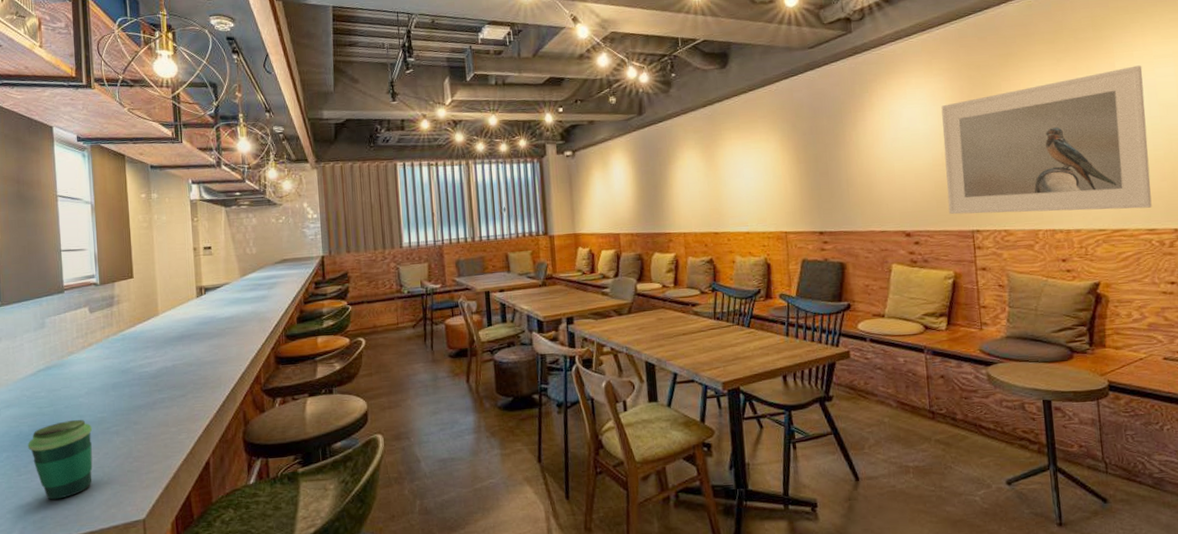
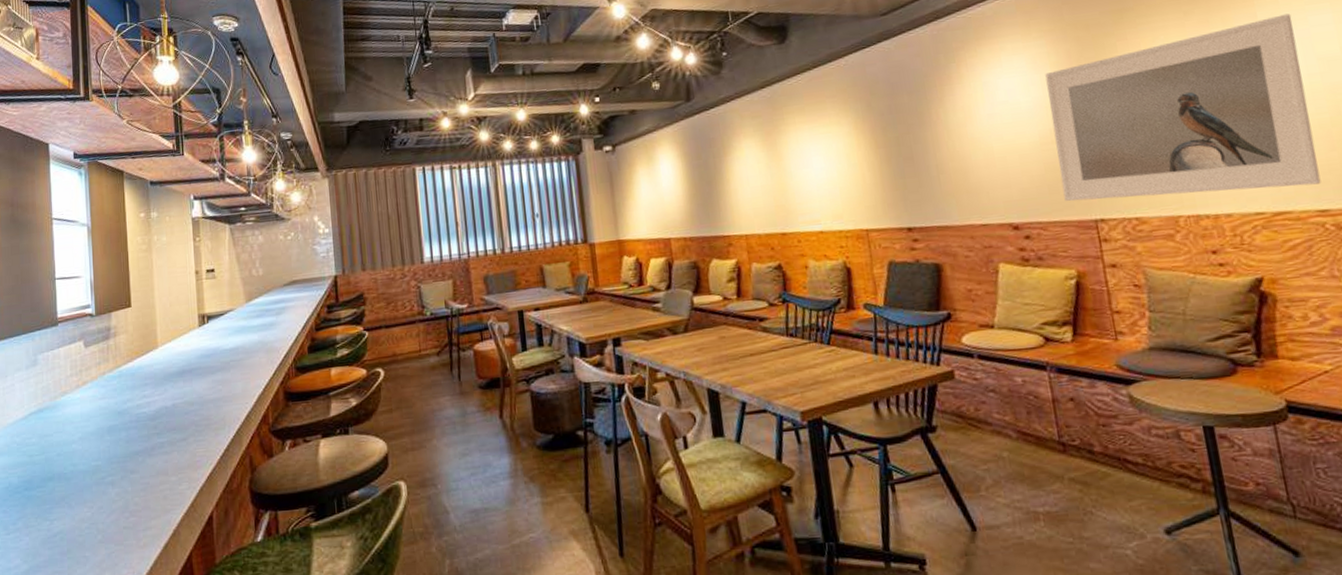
cup: present [28,419,93,500] -> none [17,468,86,562]

